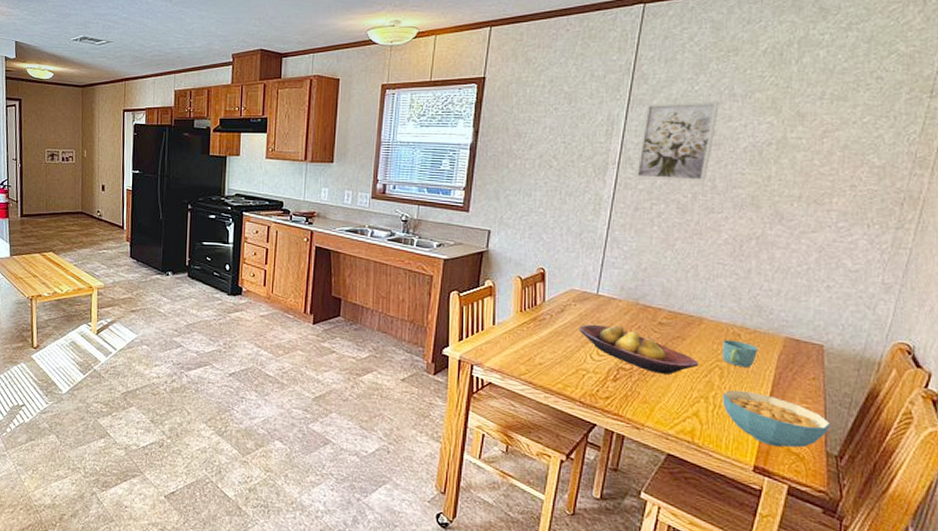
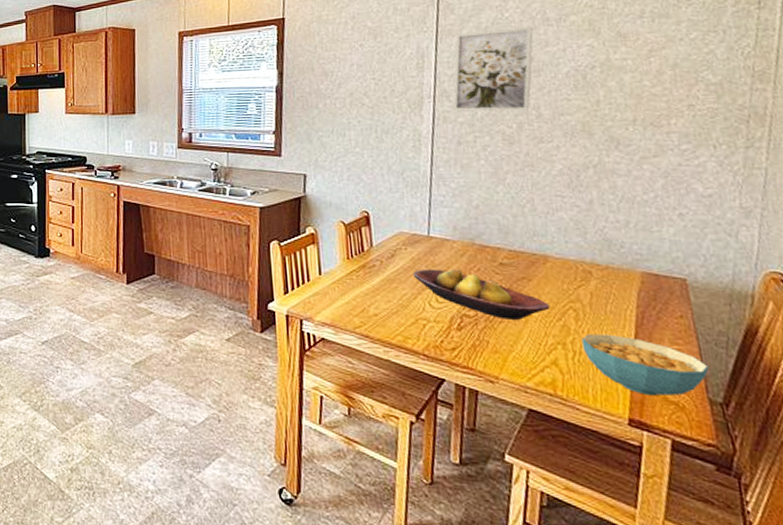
mug: present [722,340,759,368] -> none [573,278,615,308]

